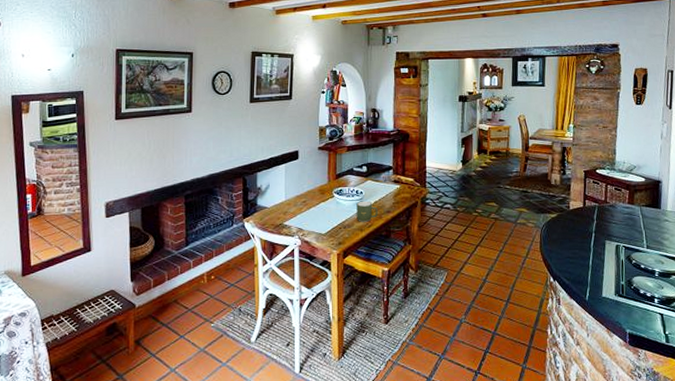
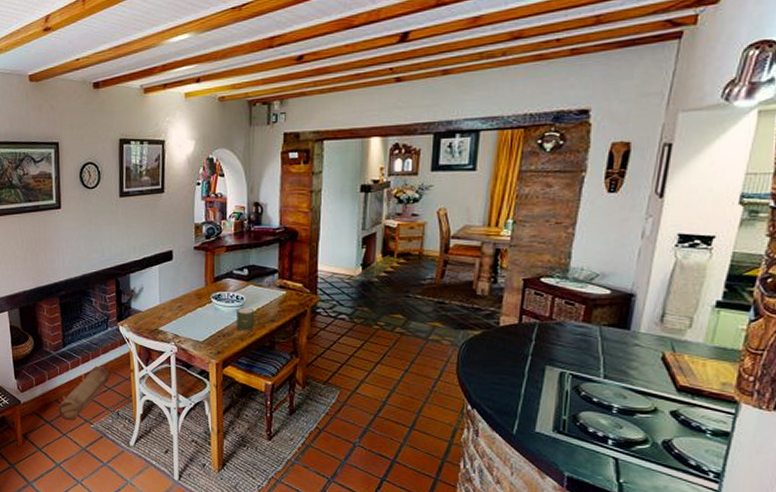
decorative log: none [177,262,233,321] -> present [59,365,110,420]

